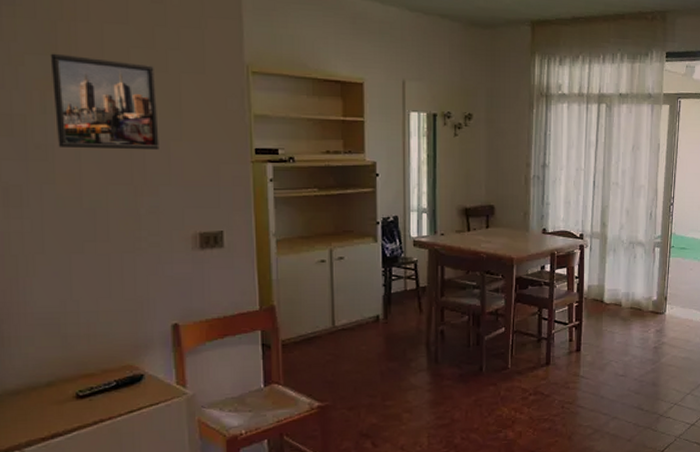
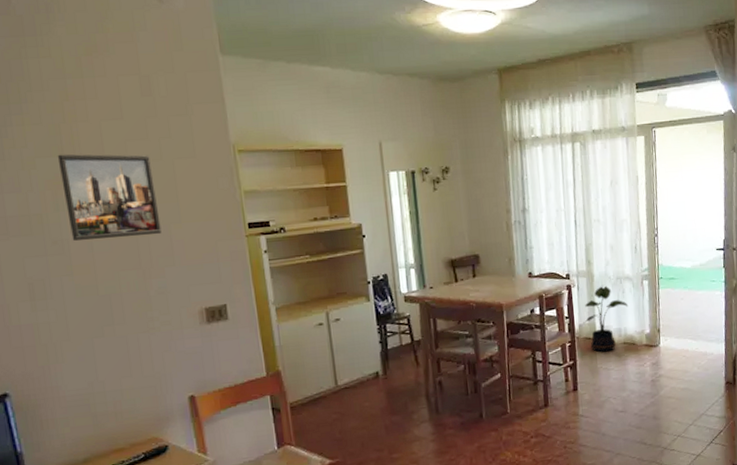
potted plant: none [592,249,639,315] -> present [583,285,629,352]

